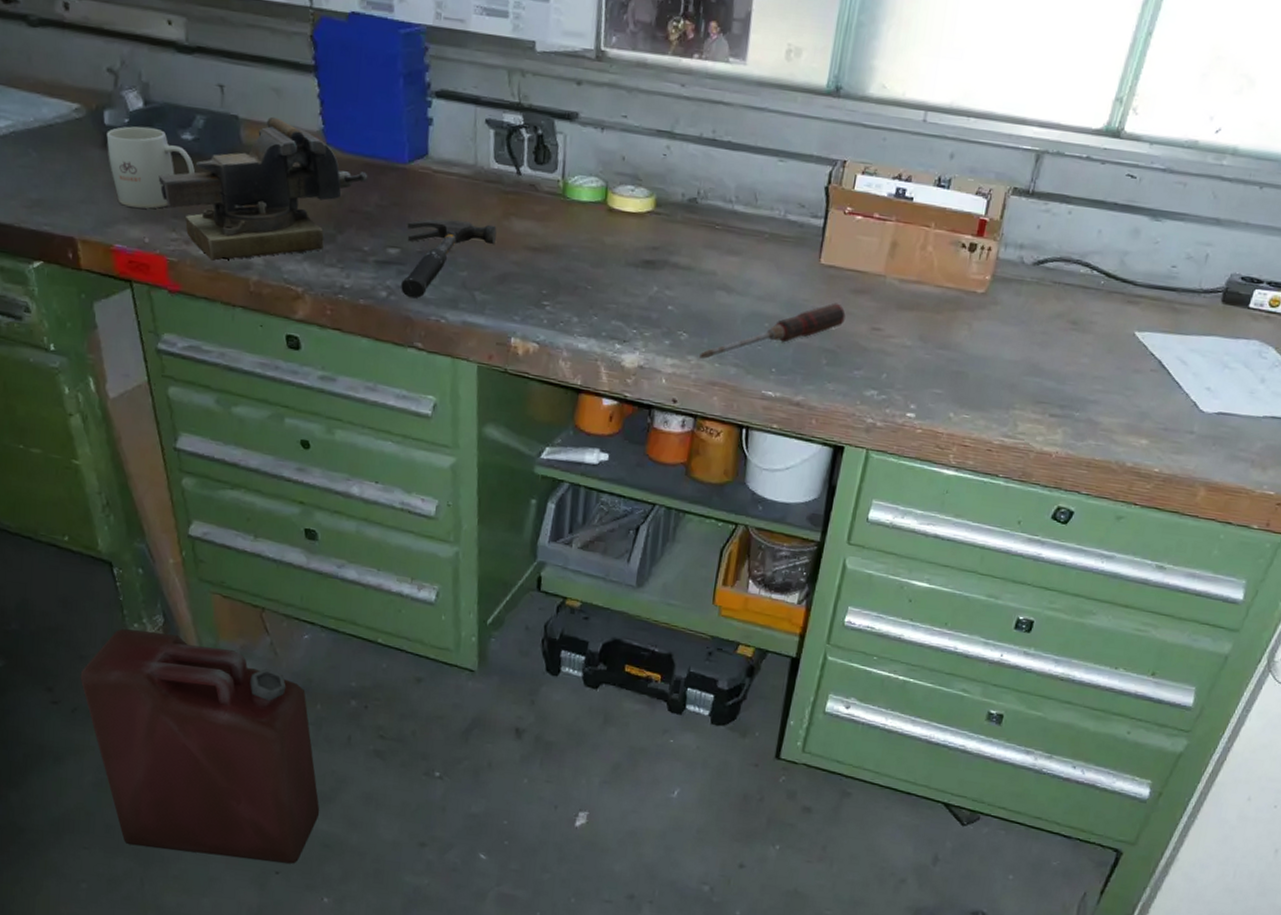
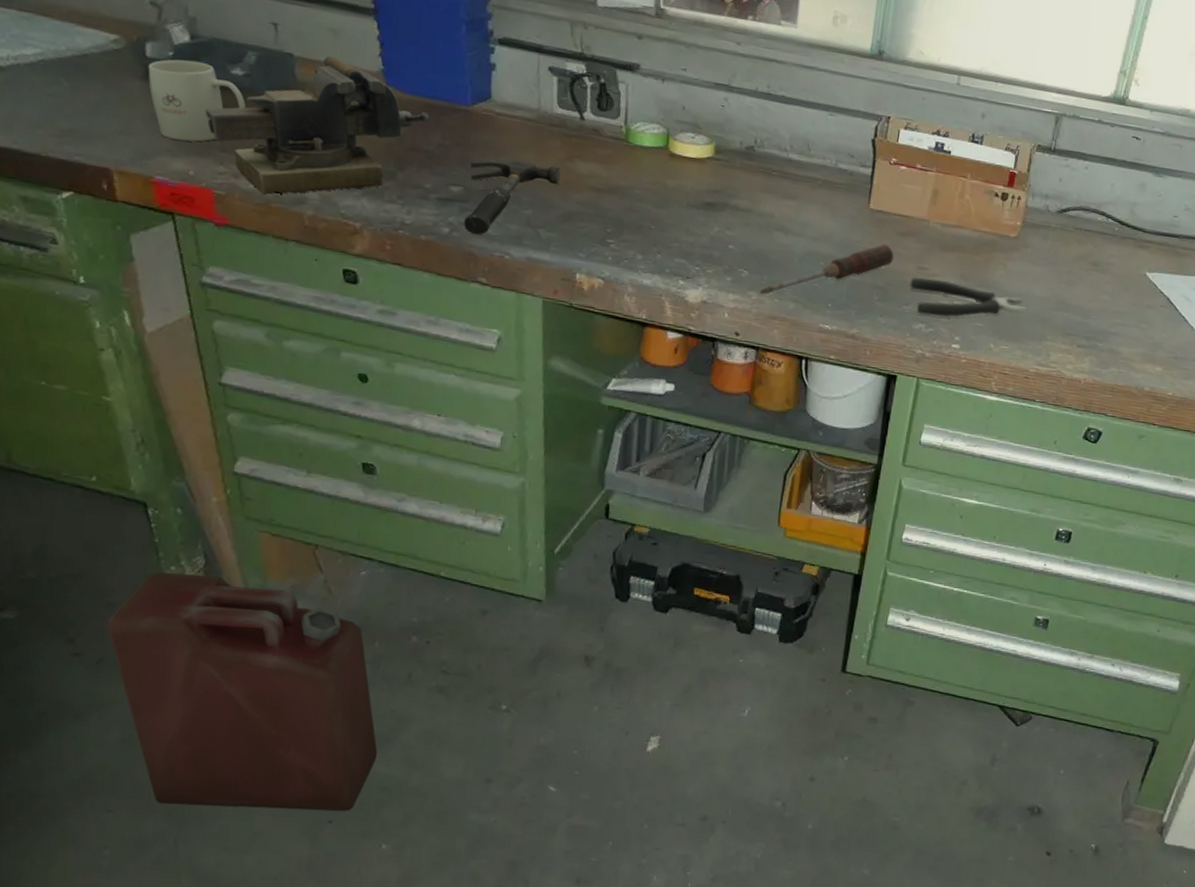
pliers: none [862,338,994,383] -> present [910,276,1028,317]

